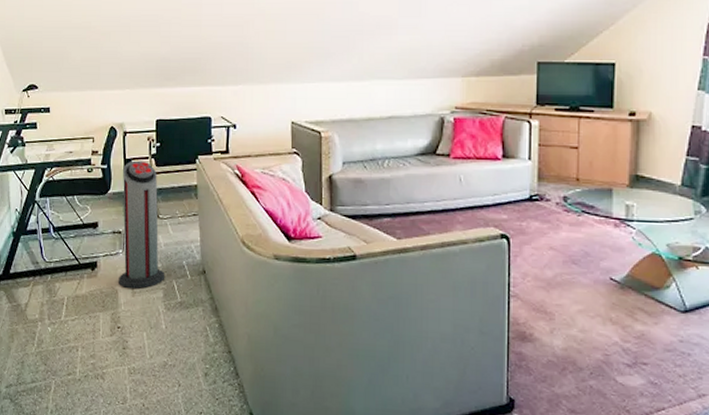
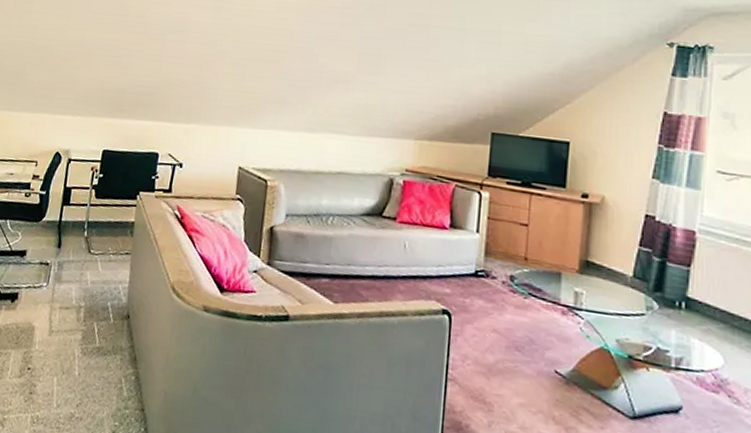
air purifier: present [119,160,165,289] -> none [37,189,96,328]

